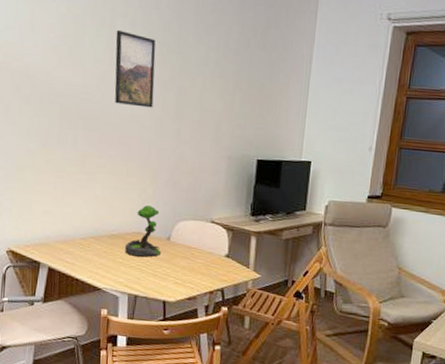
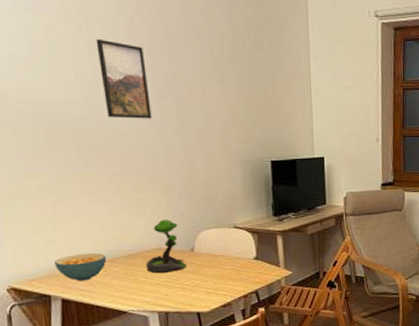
cereal bowl: none [48,227,92,254] -> present [54,252,107,281]

